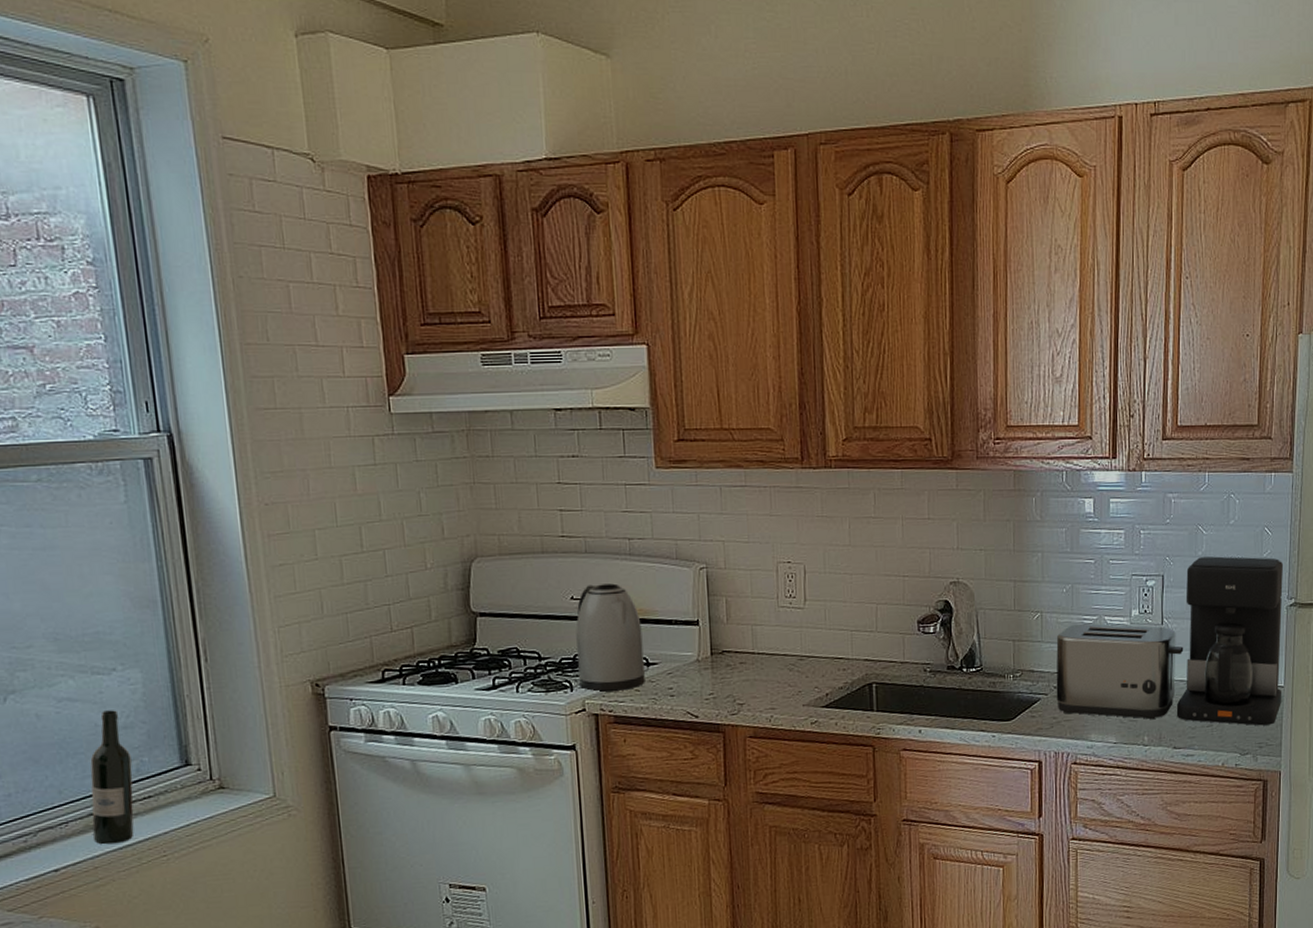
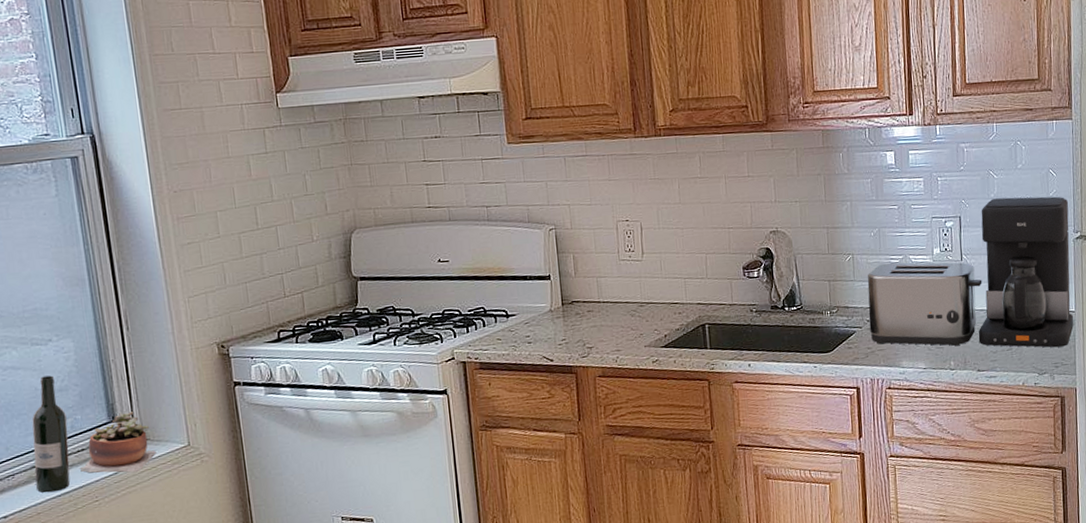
succulent plant: none [146,755,238,825] -> present [80,411,158,474]
kettle: present [576,583,645,692] -> none [443,246,506,342]

